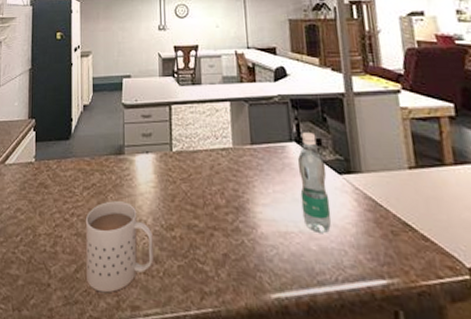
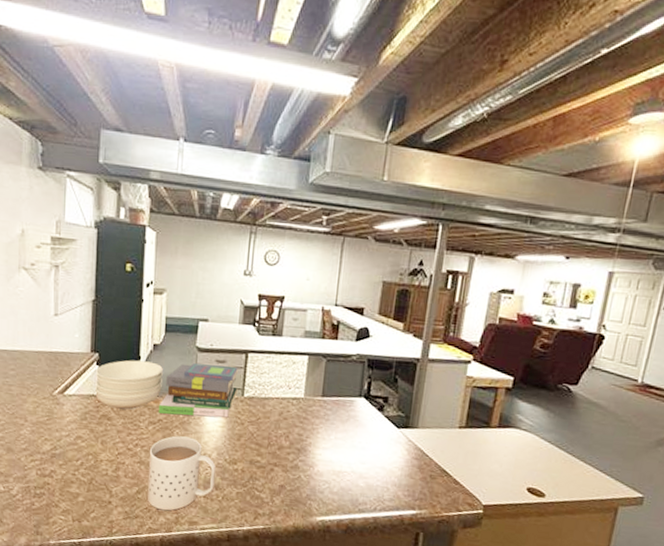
bowl: none [32,123,93,175] -> present [95,360,163,410]
books: none [91,121,166,178] -> present [158,363,238,418]
bottle: present [297,132,331,233] -> none [357,390,388,474]

